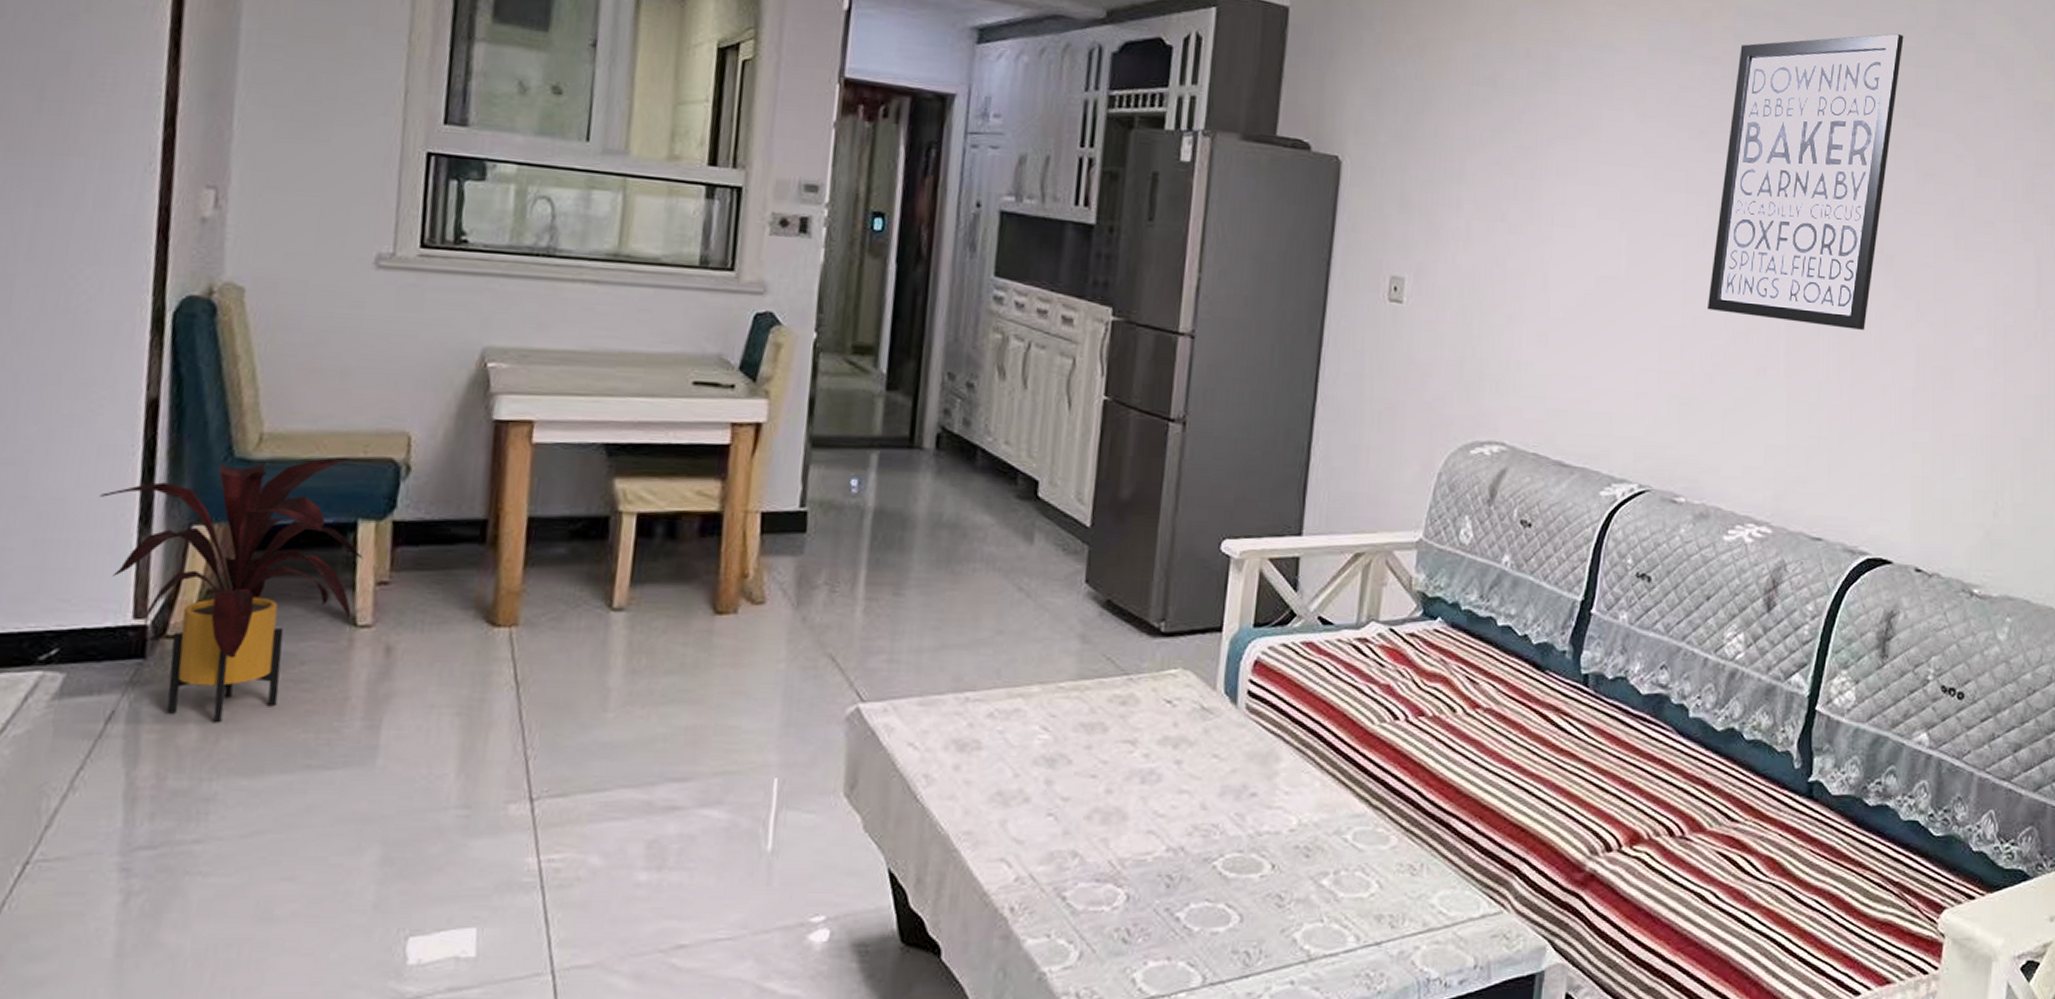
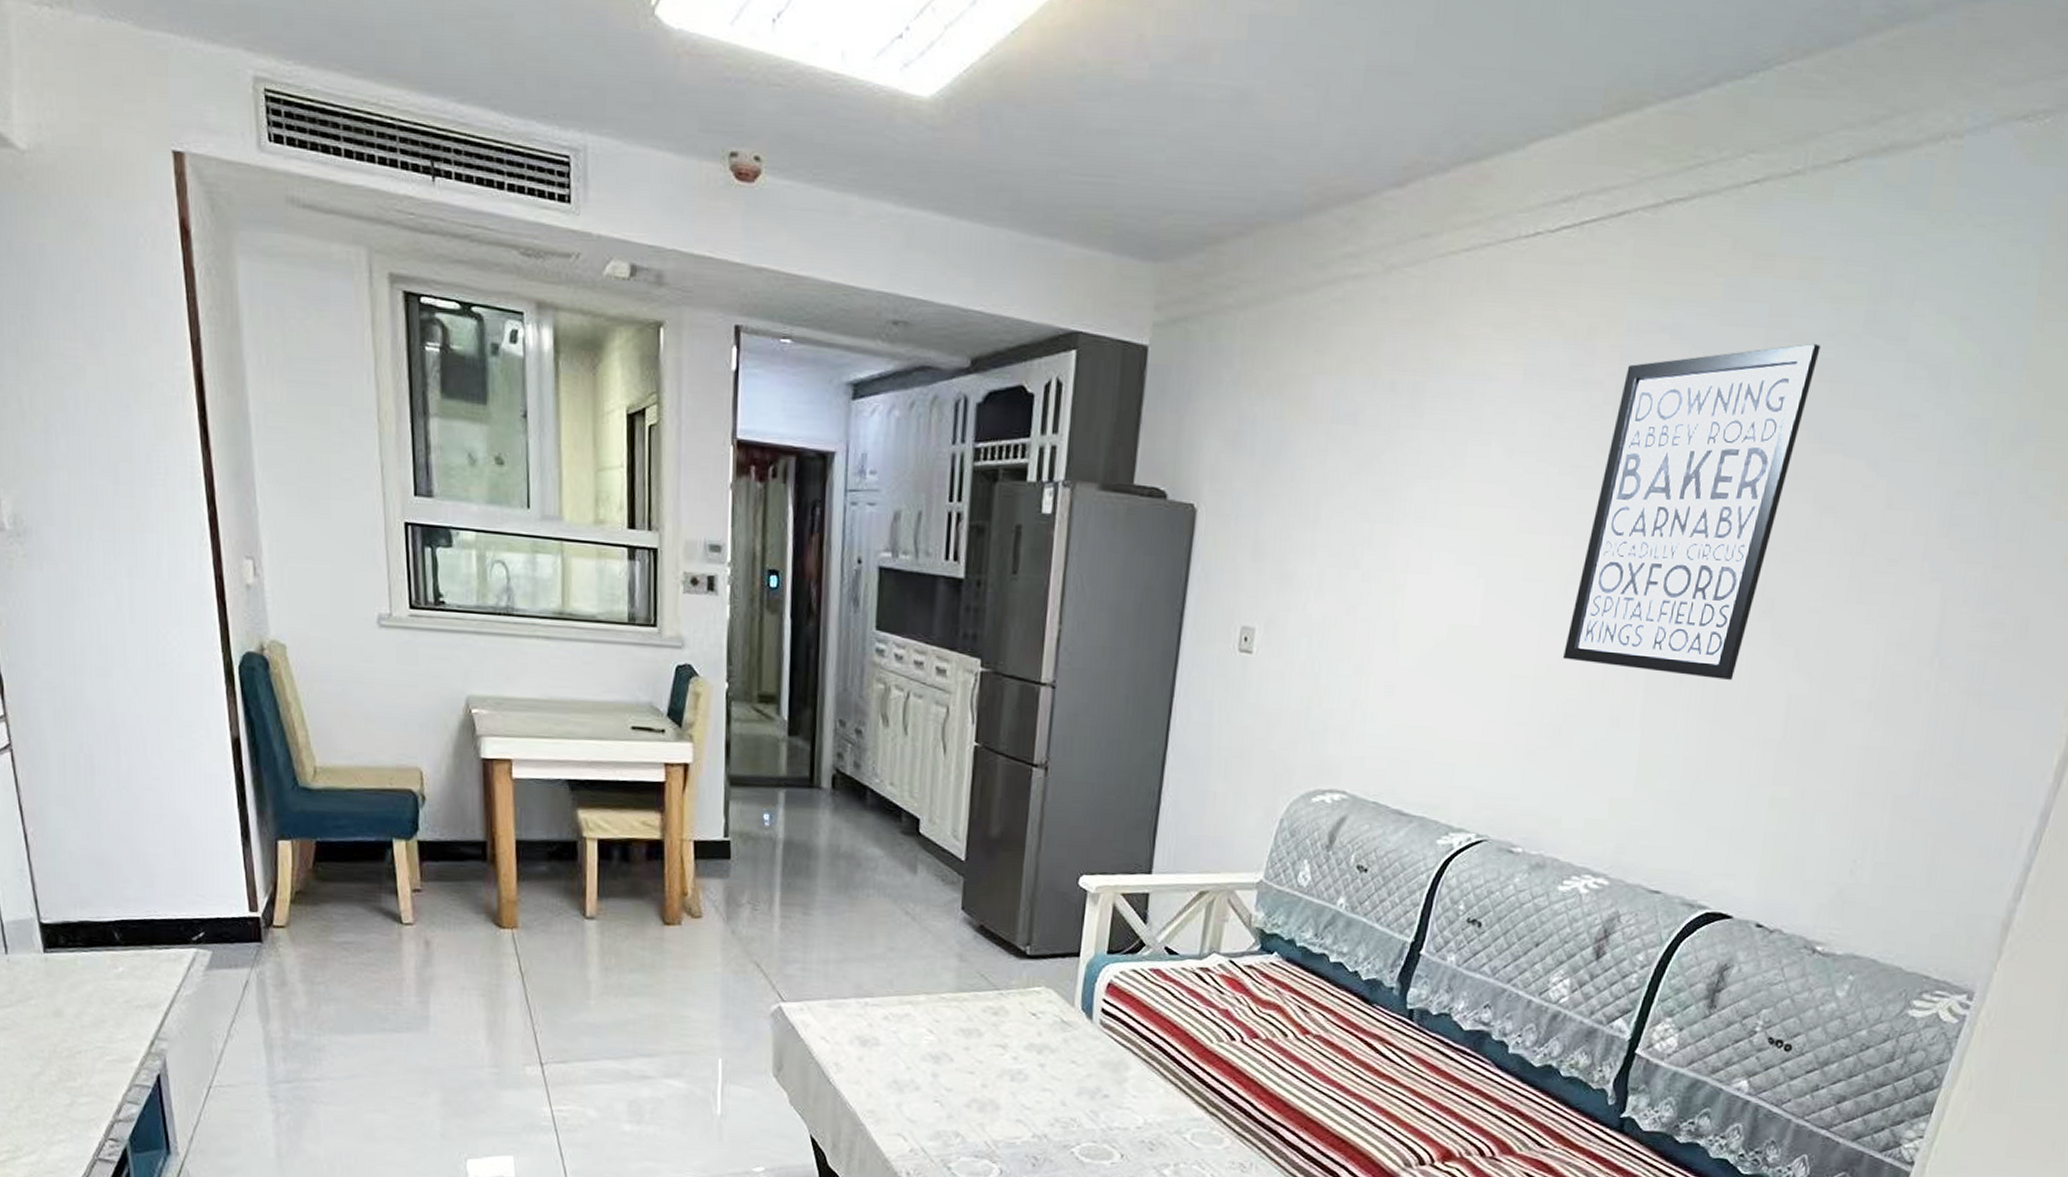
house plant: present [99,457,363,723] -> none [211,787,400,994]

